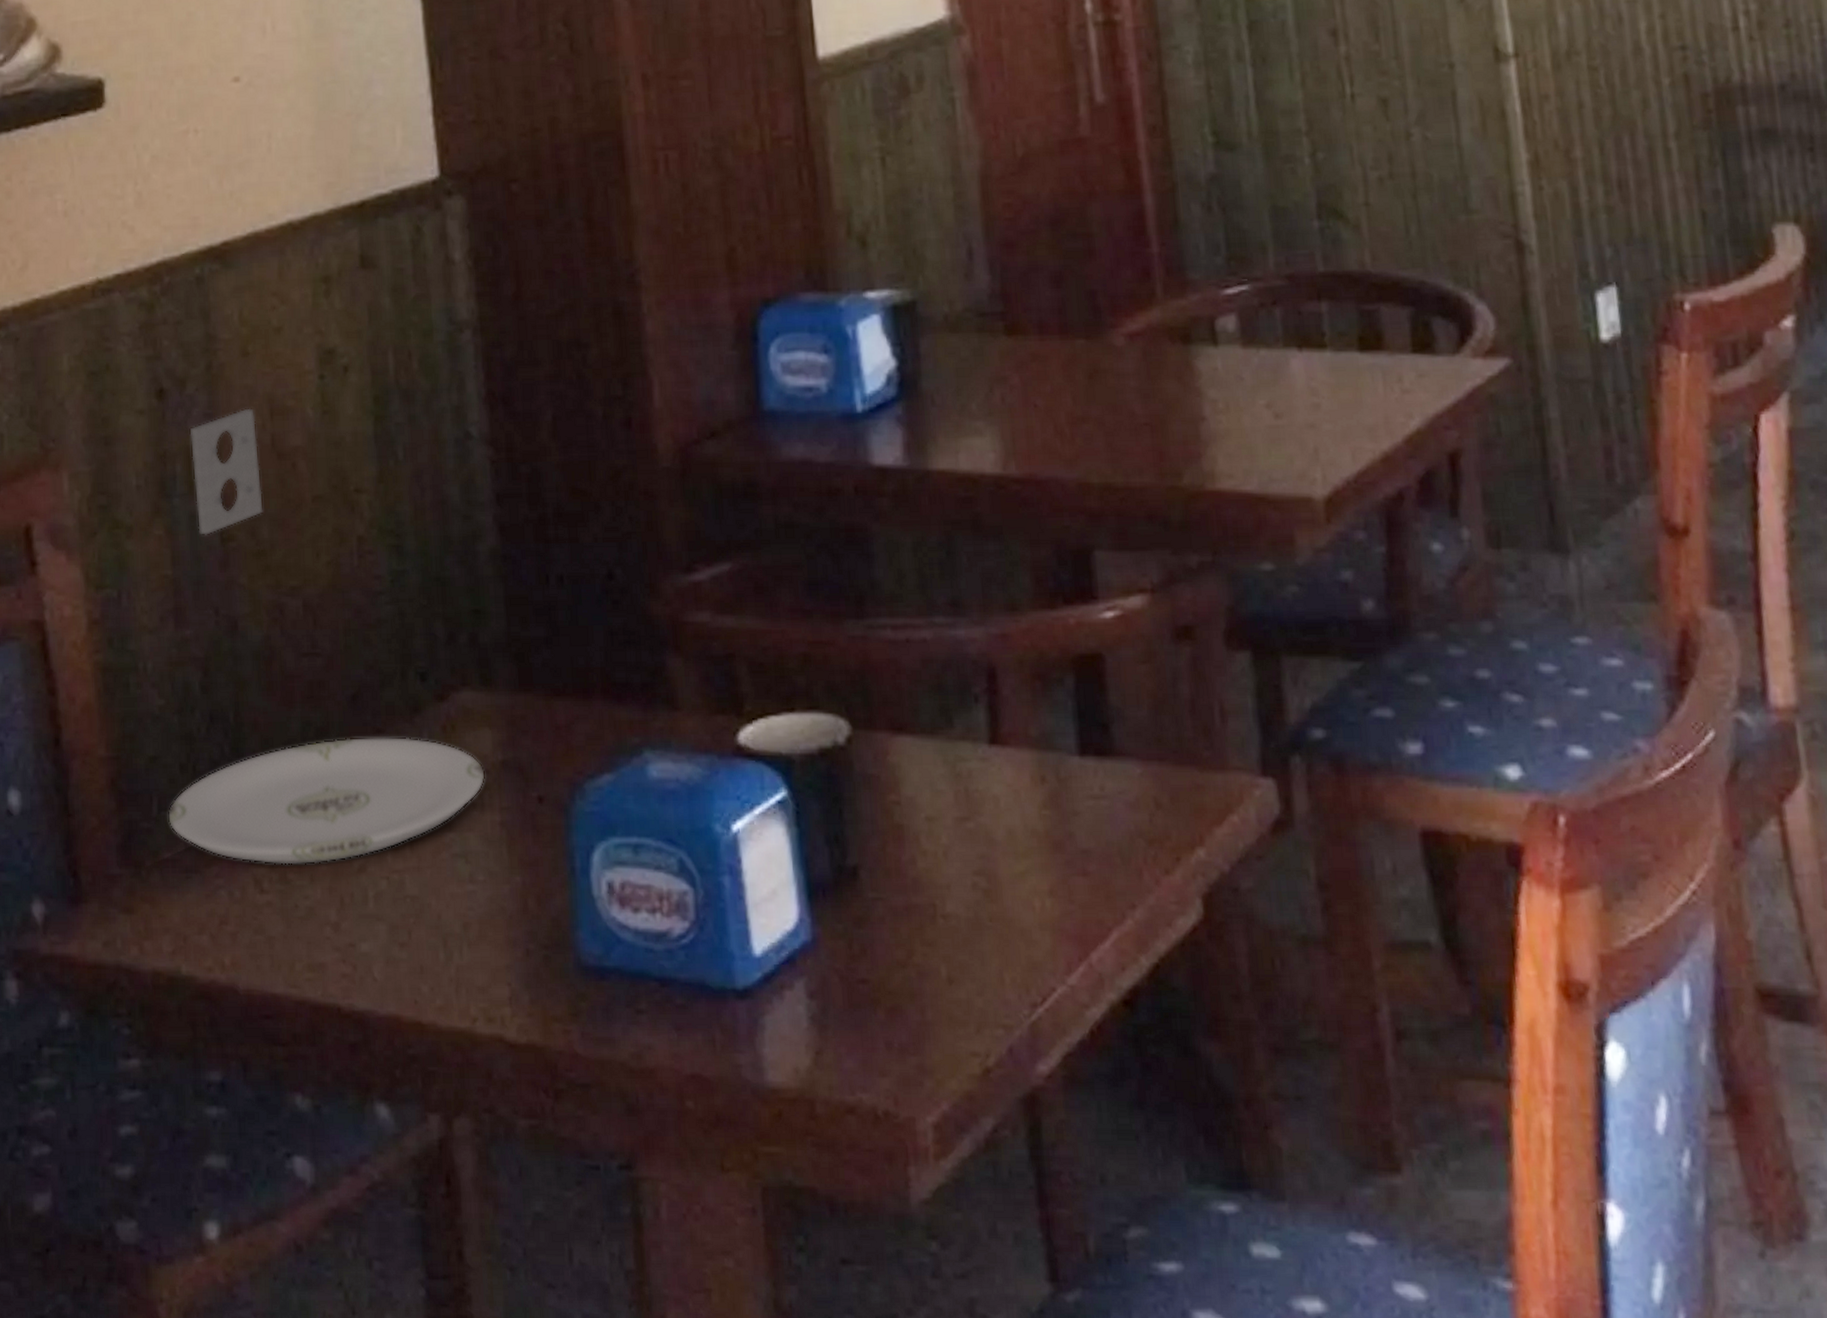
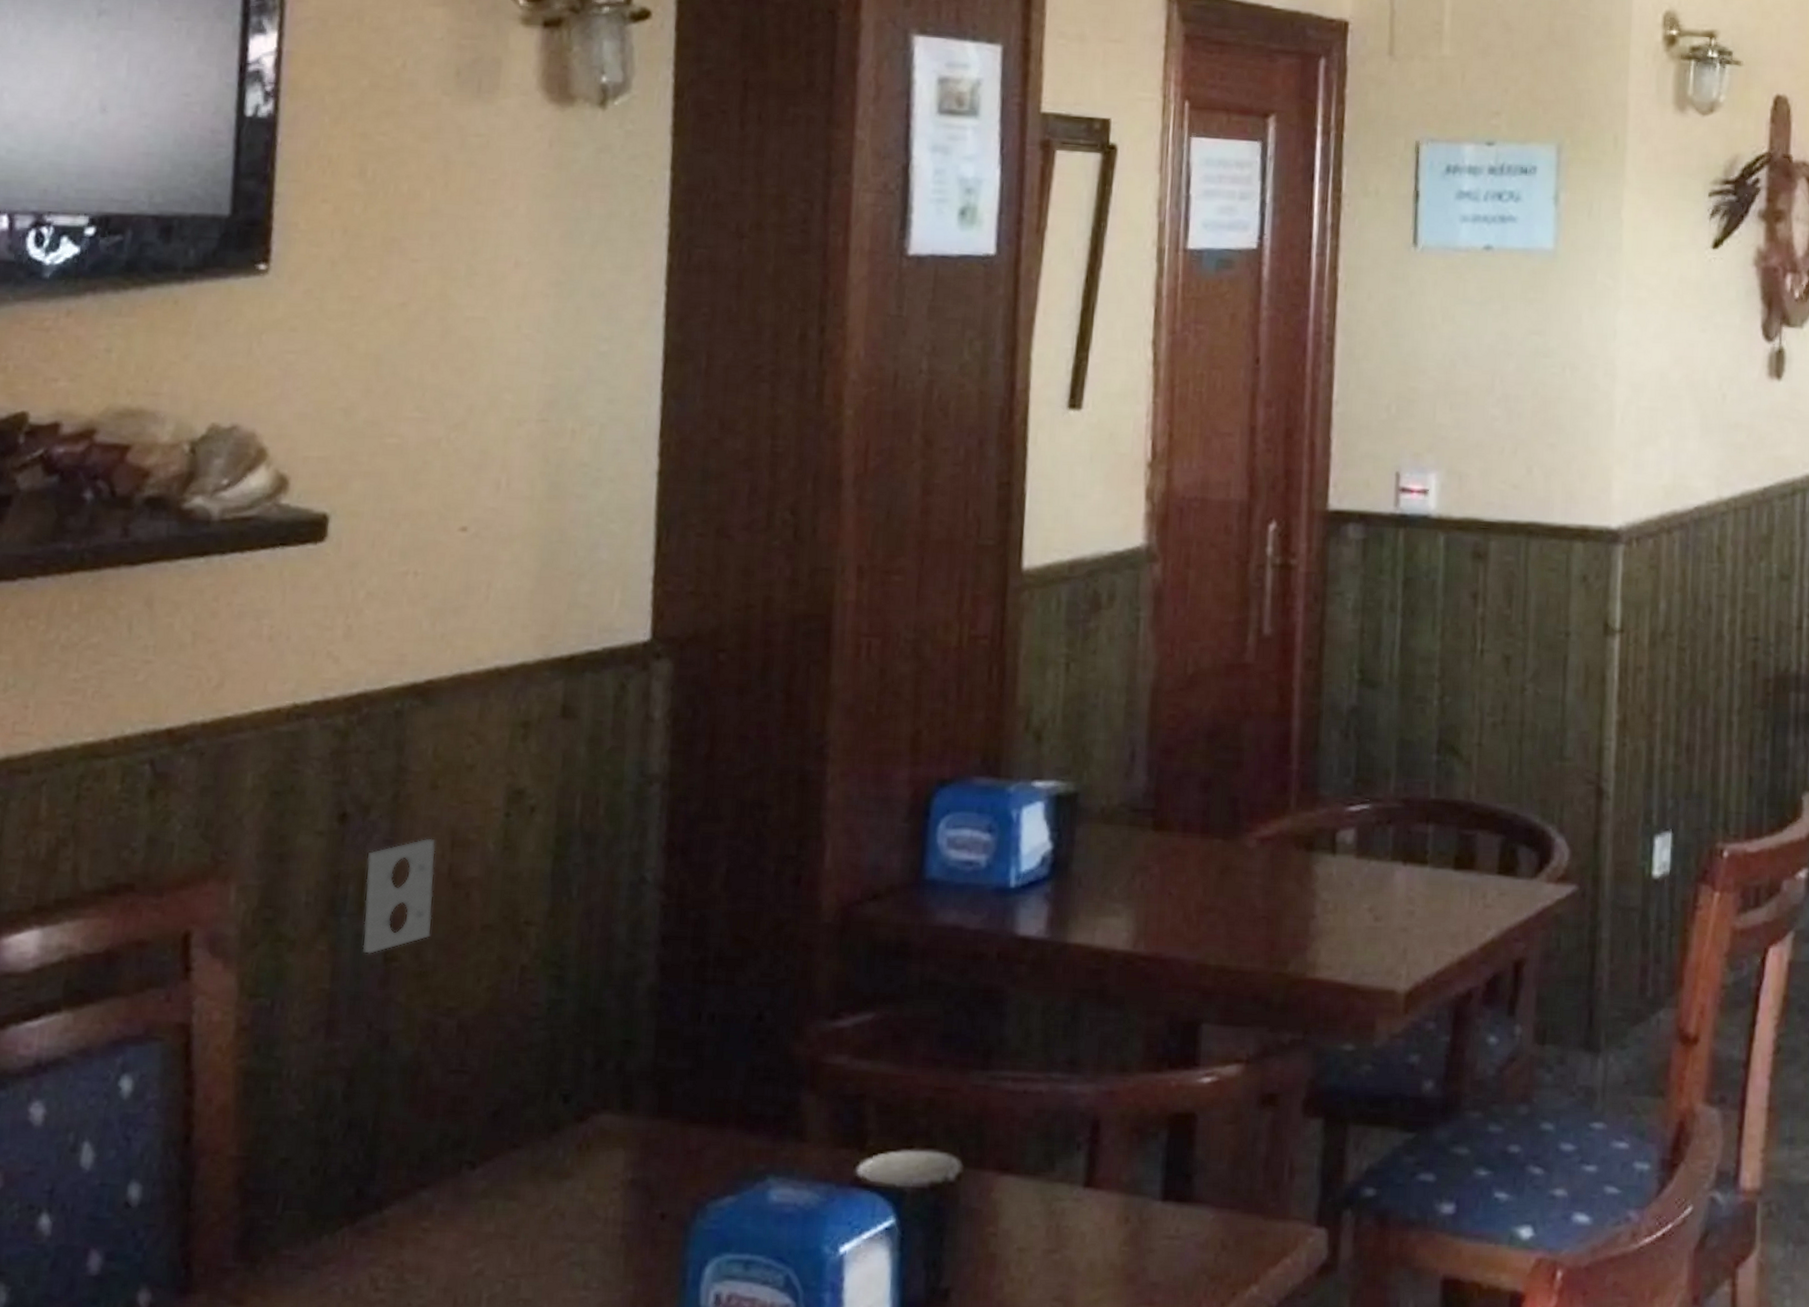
plate: present [167,736,485,865] -> none [290,1150,613,1267]

